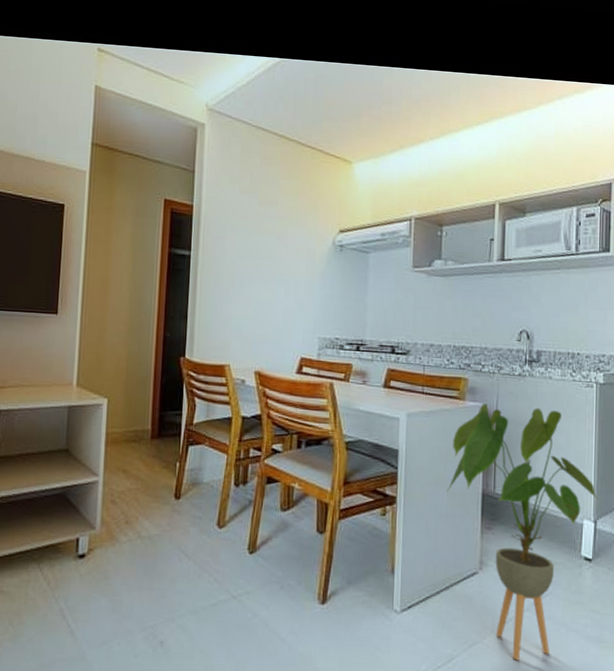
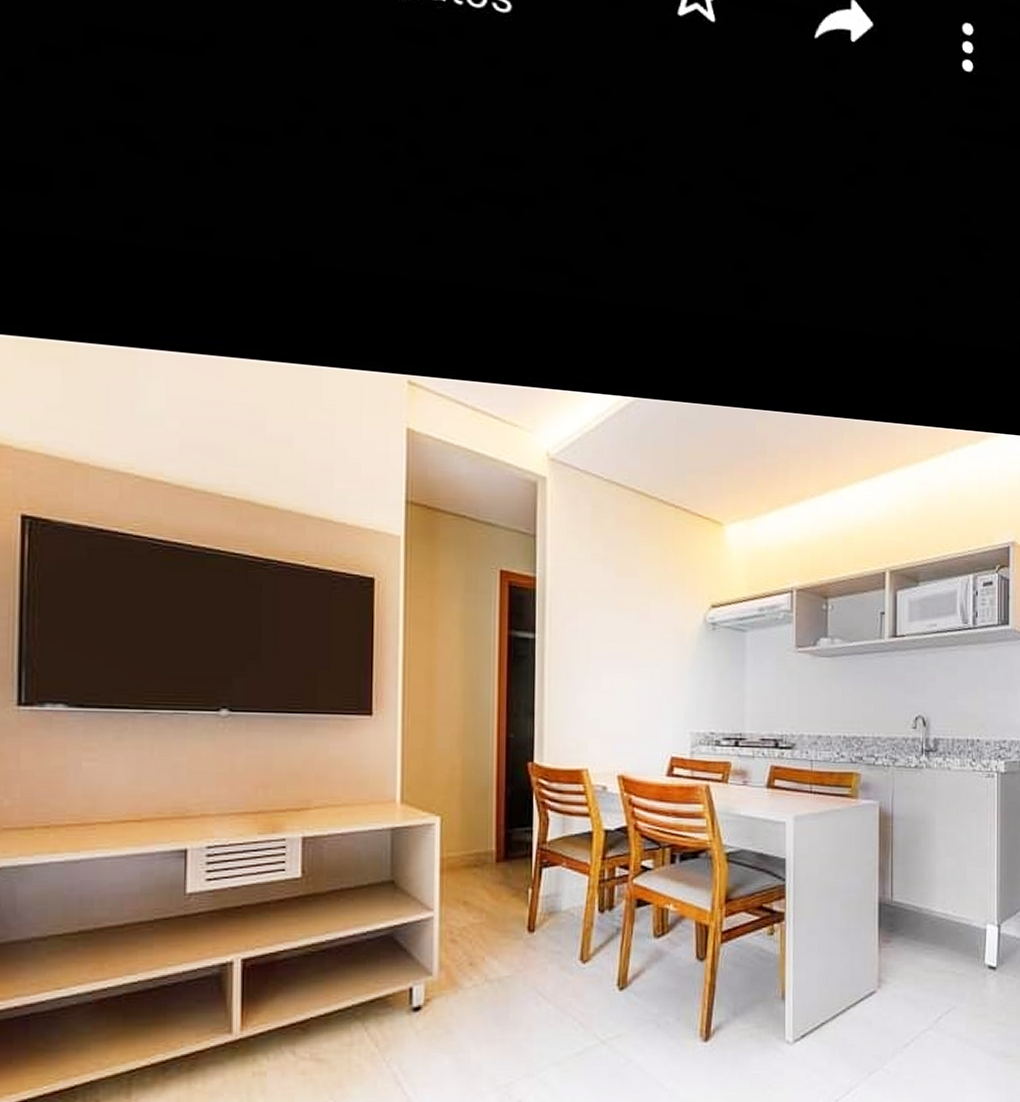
house plant: present [446,403,598,661] -> none [840,801,1001,1085]

